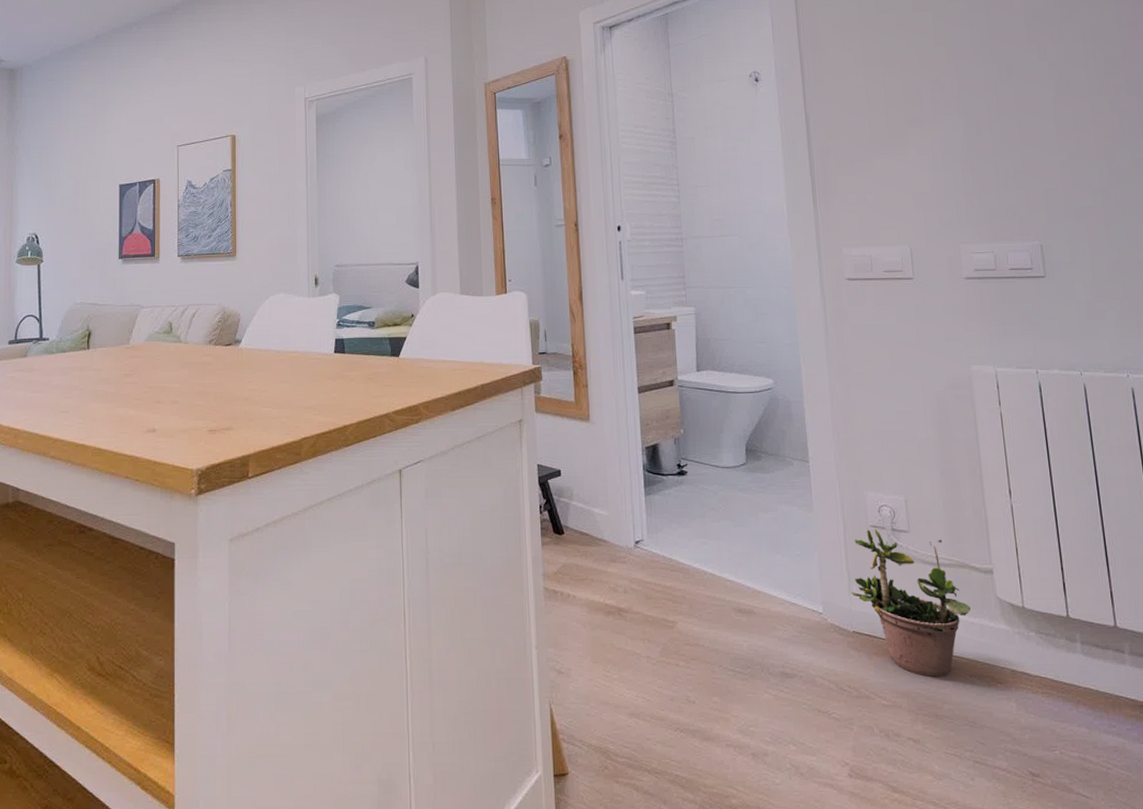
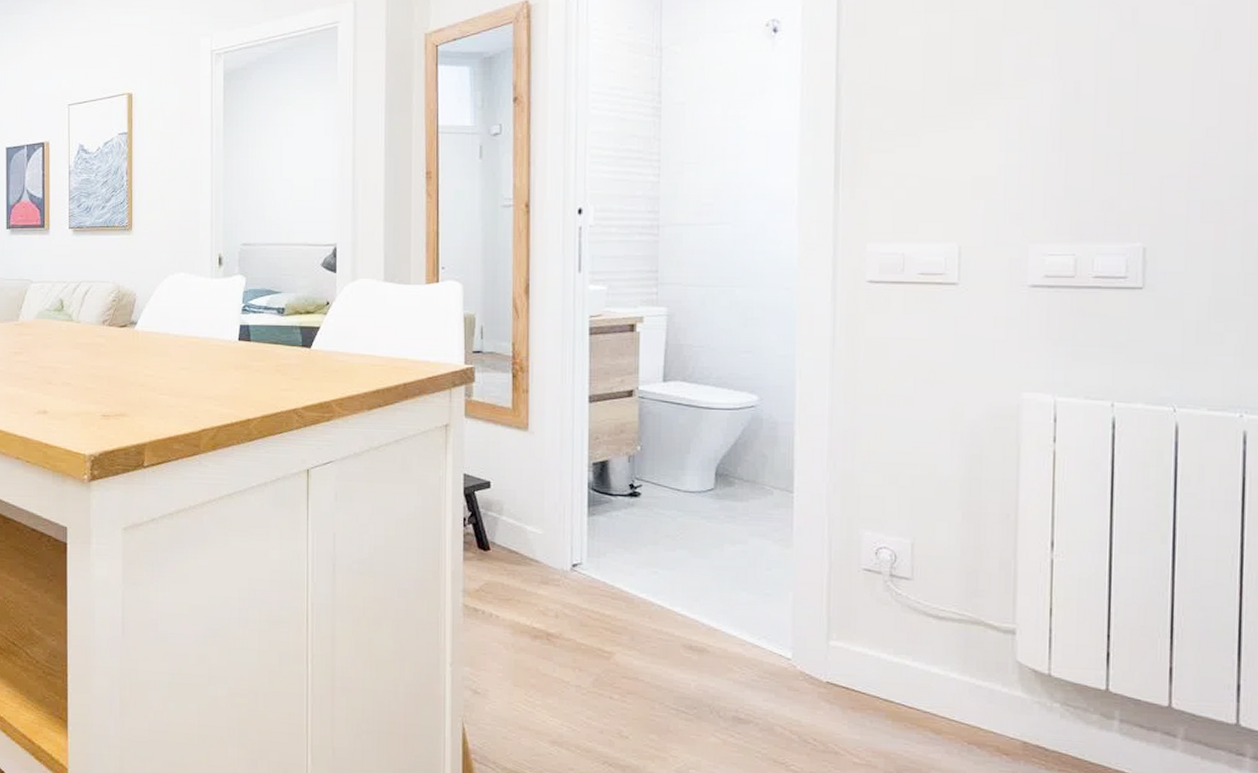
potted plant: present [851,529,971,678] -> none [830,572,981,741]

